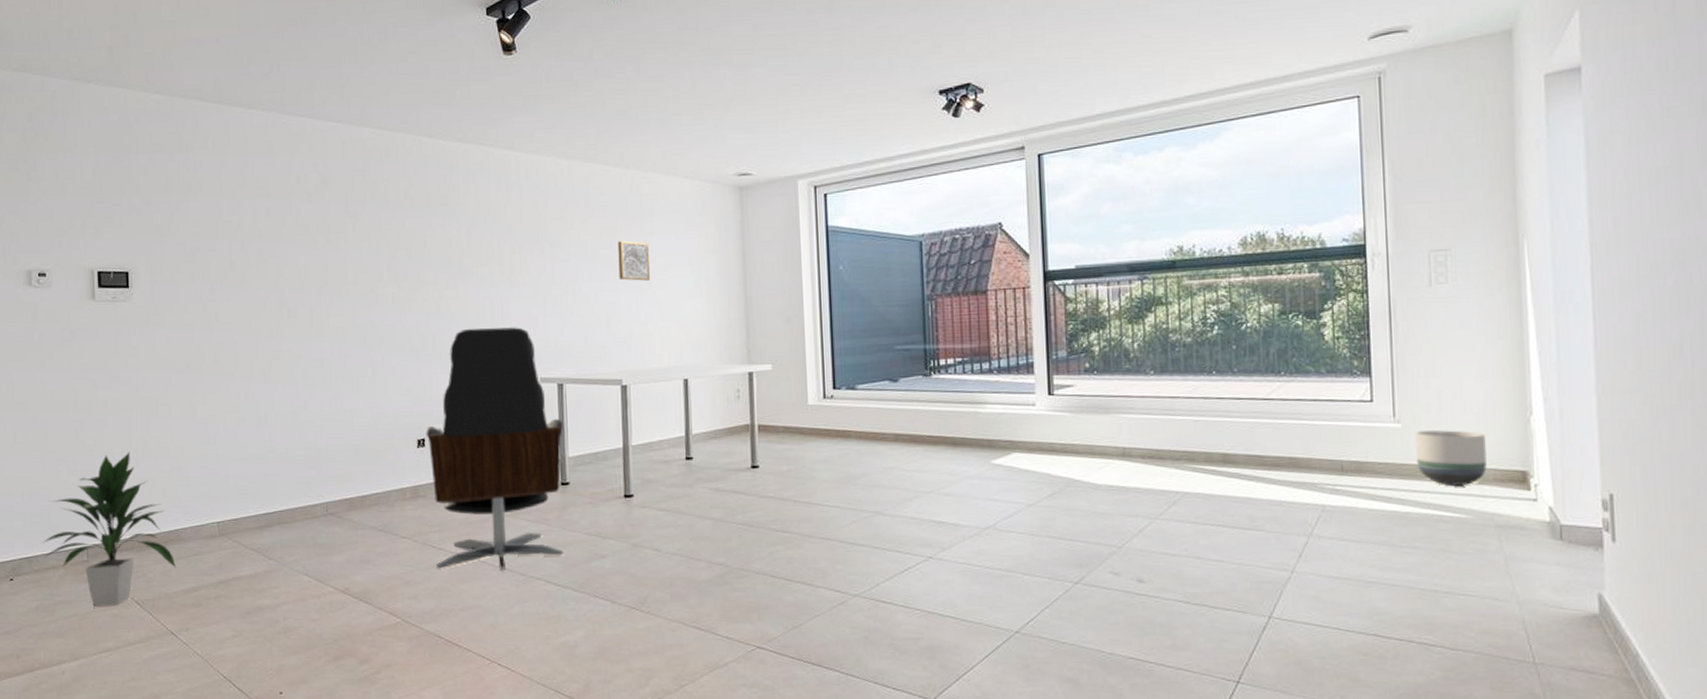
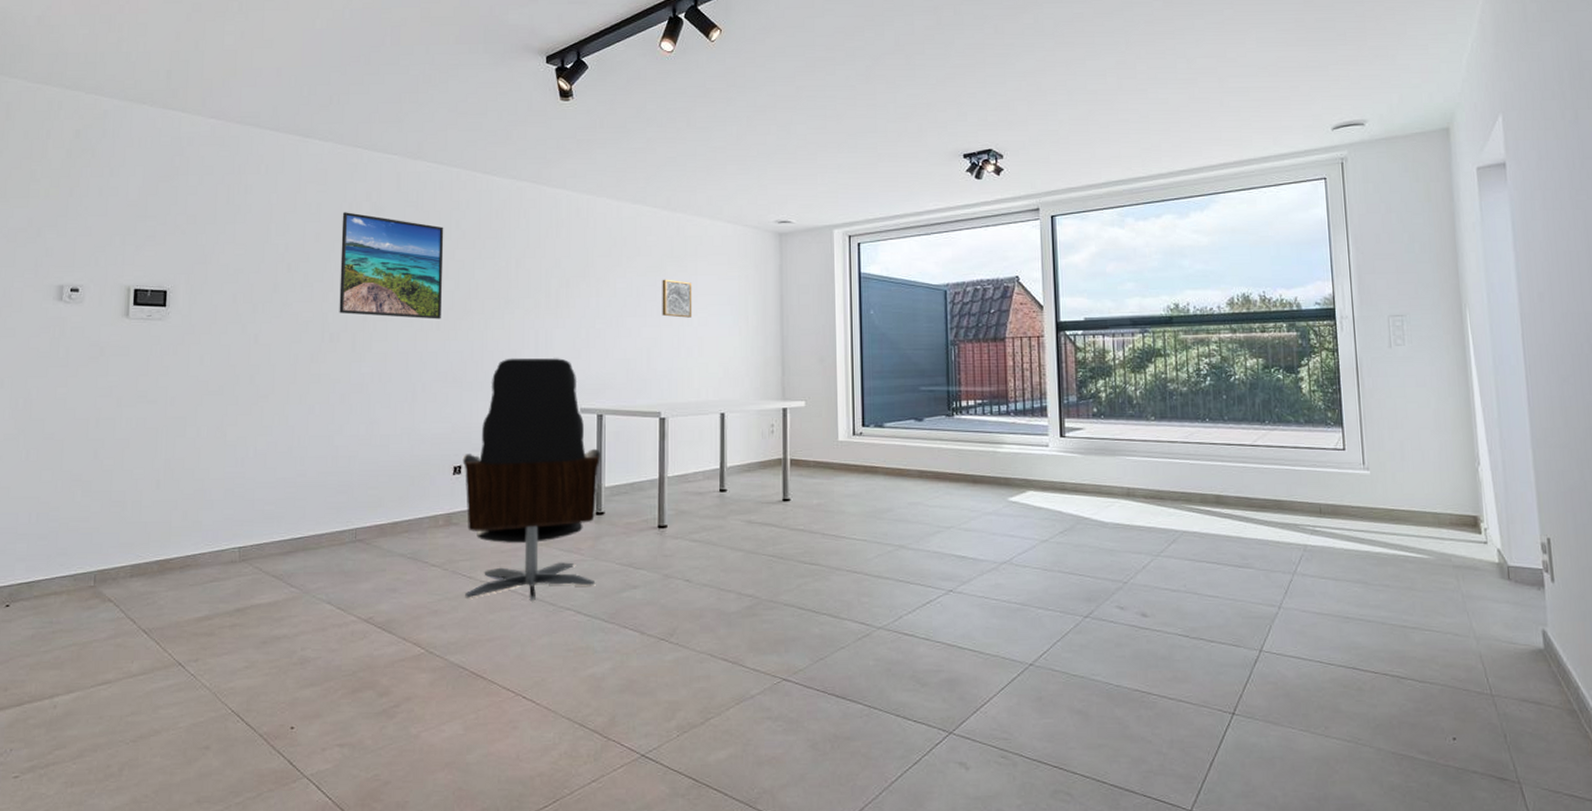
indoor plant: present [42,452,176,606] -> none [46,473,190,635]
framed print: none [291,184,396,292] -> present [339,212,444,320]
planter: present [1415,430,1487,486] -> none [1382,477,1444,528]

